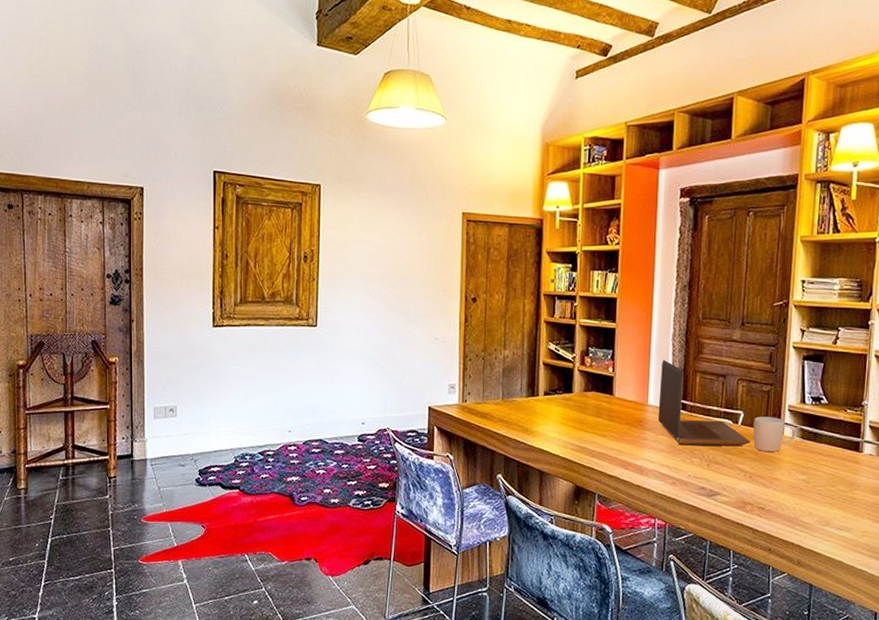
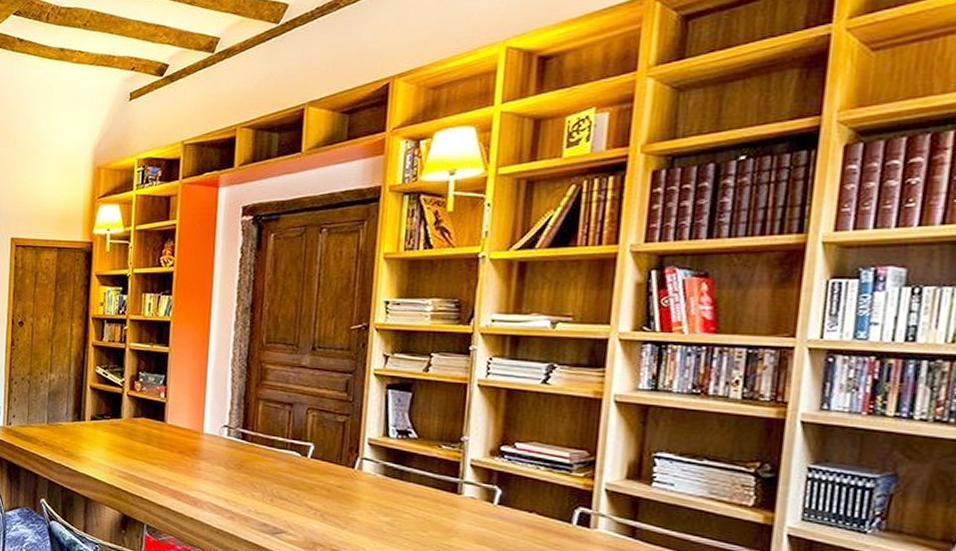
laptop computer: present [658,360,750,447] -> none [214,386,322,482]
mug: present [753,416,795,452] -> none [325,449,376,490]

